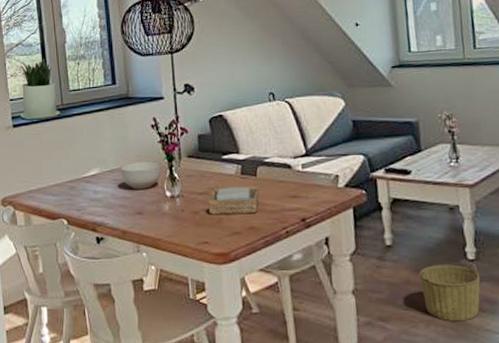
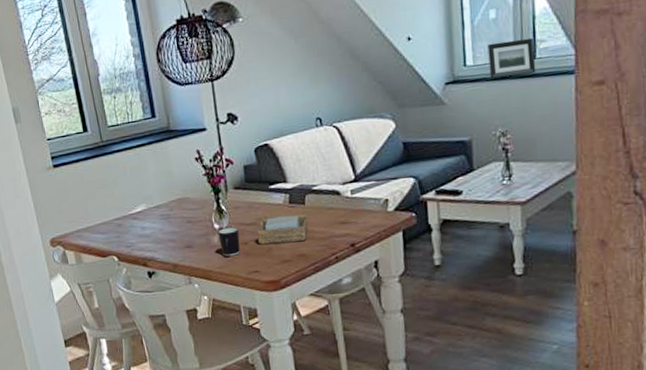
planter: present [20,59,61,120] -> none [54,94,101,160]
bowl: present [120,160,162,190] -> none [166,194,209,224]
mug: none [169,196,191,225] -> present [218,227,240,257]
basket: present [419,264,481,322] -> none [467,279,527,334]
picture frame: none [430,29,477,65] -> present [487,37,536,80]

